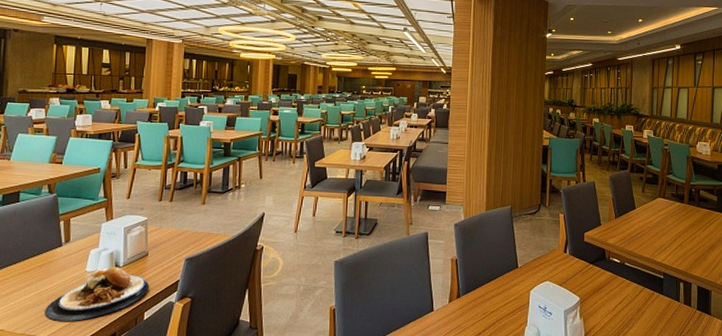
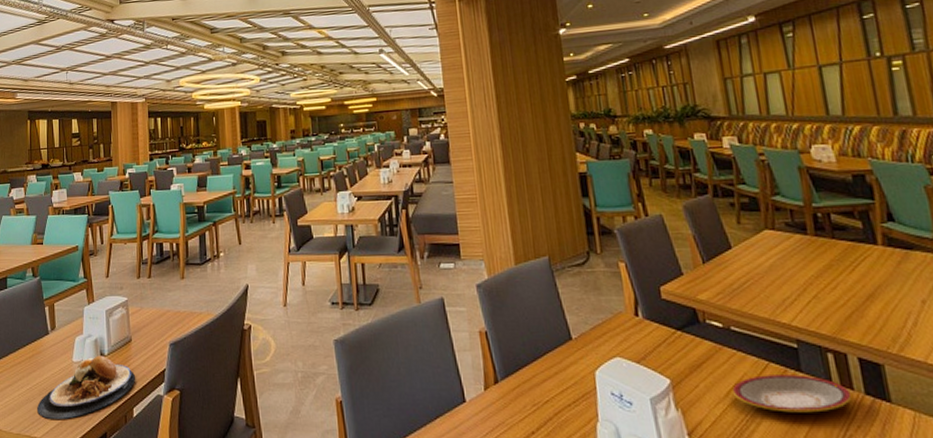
plate: none [618,296,689,321] -> present [732,375,852,413]

